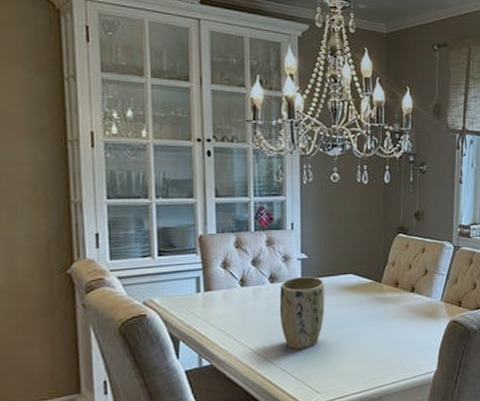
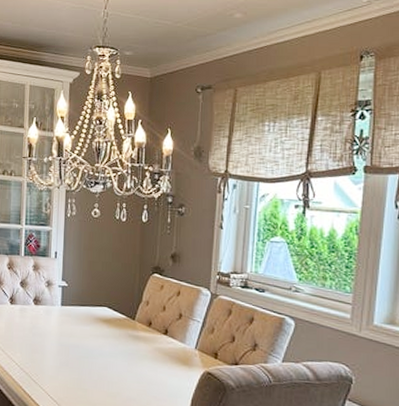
plant pot: present [279,276,325,349] -> none [40,302,82,372]

